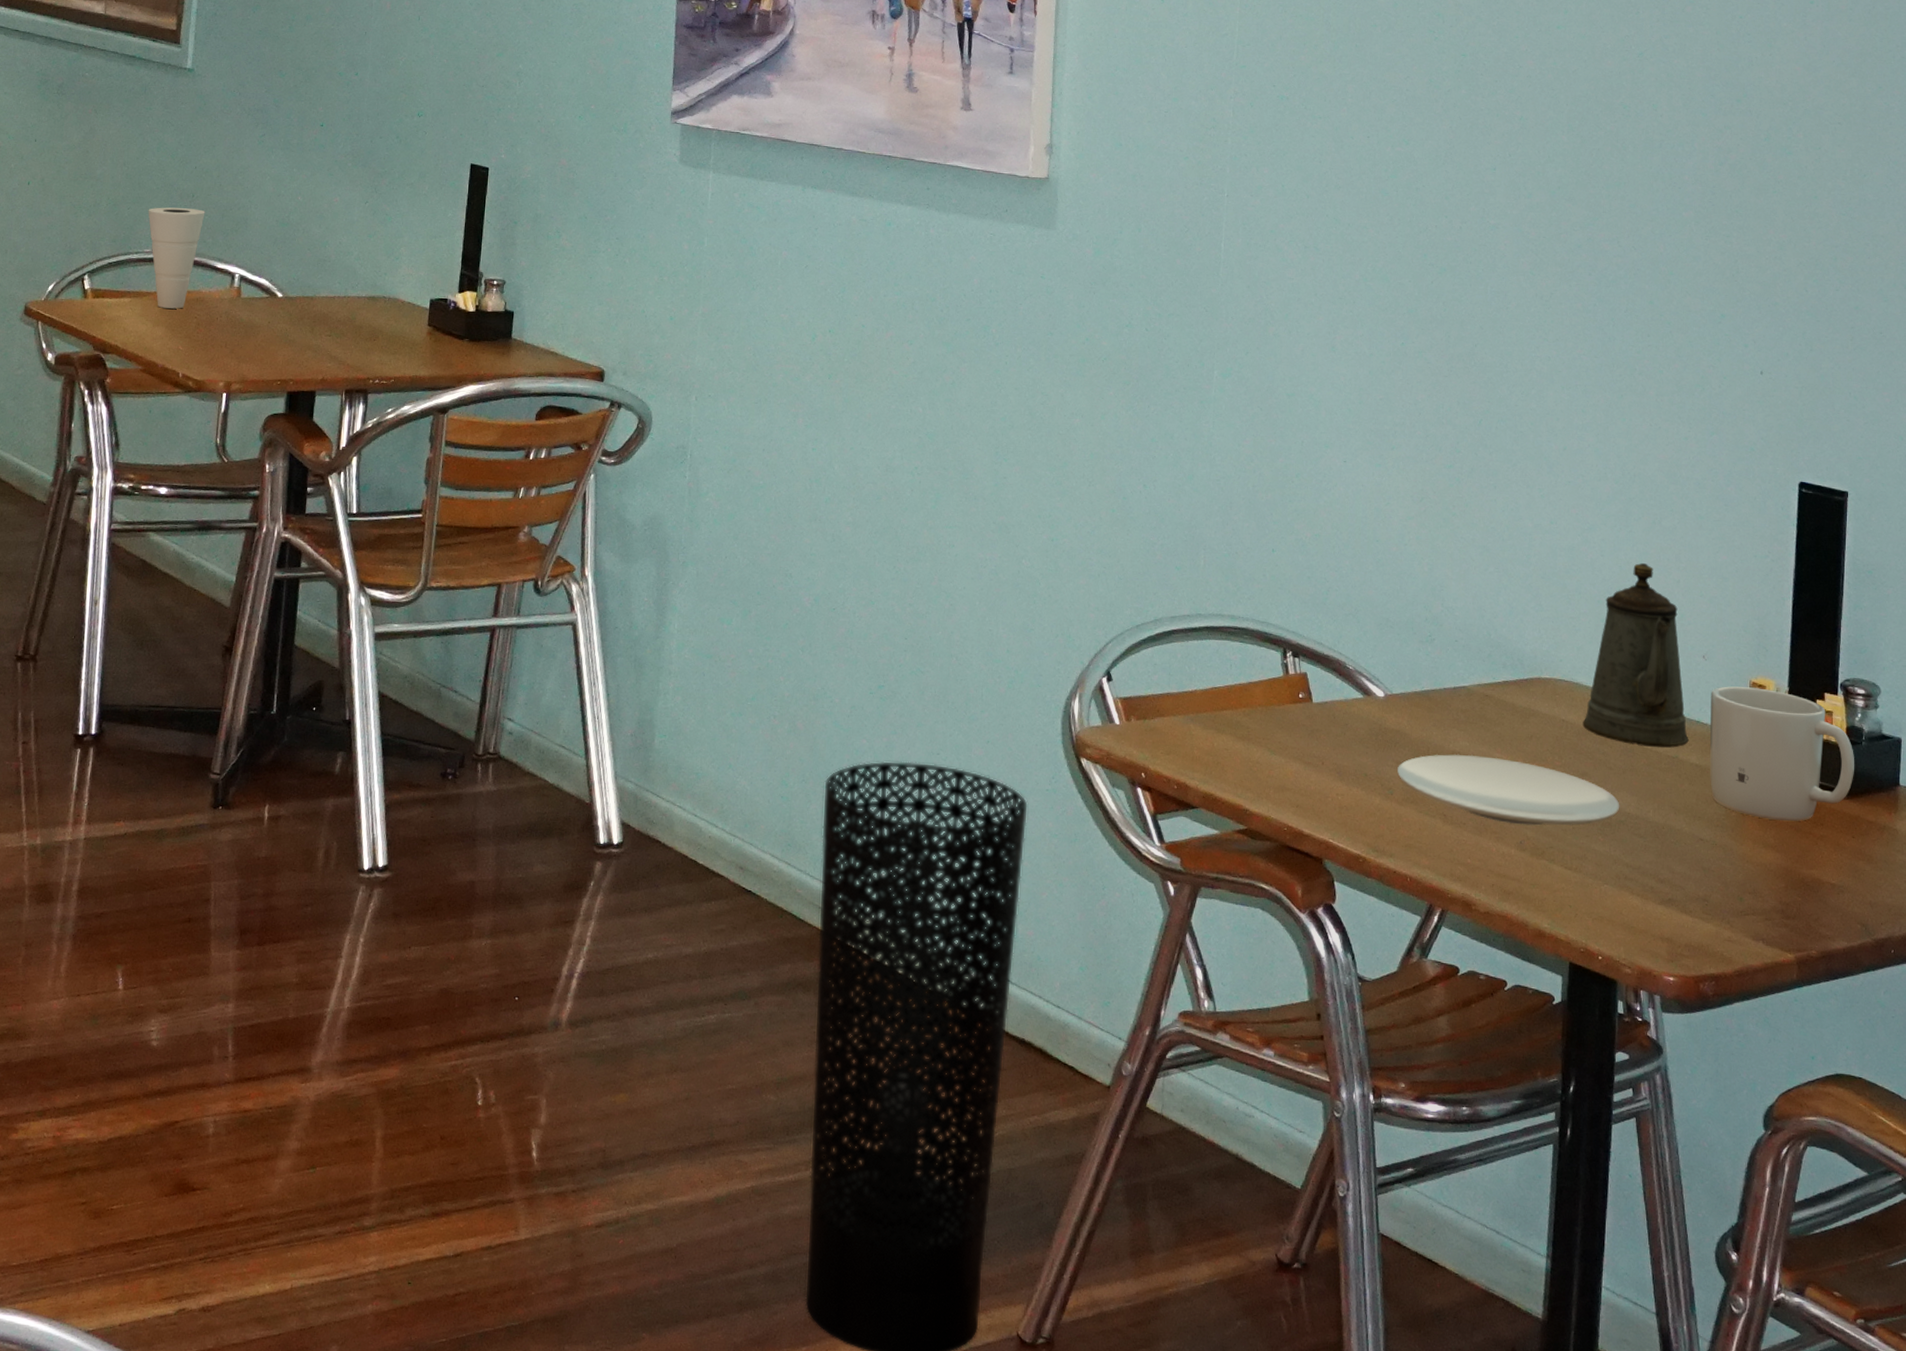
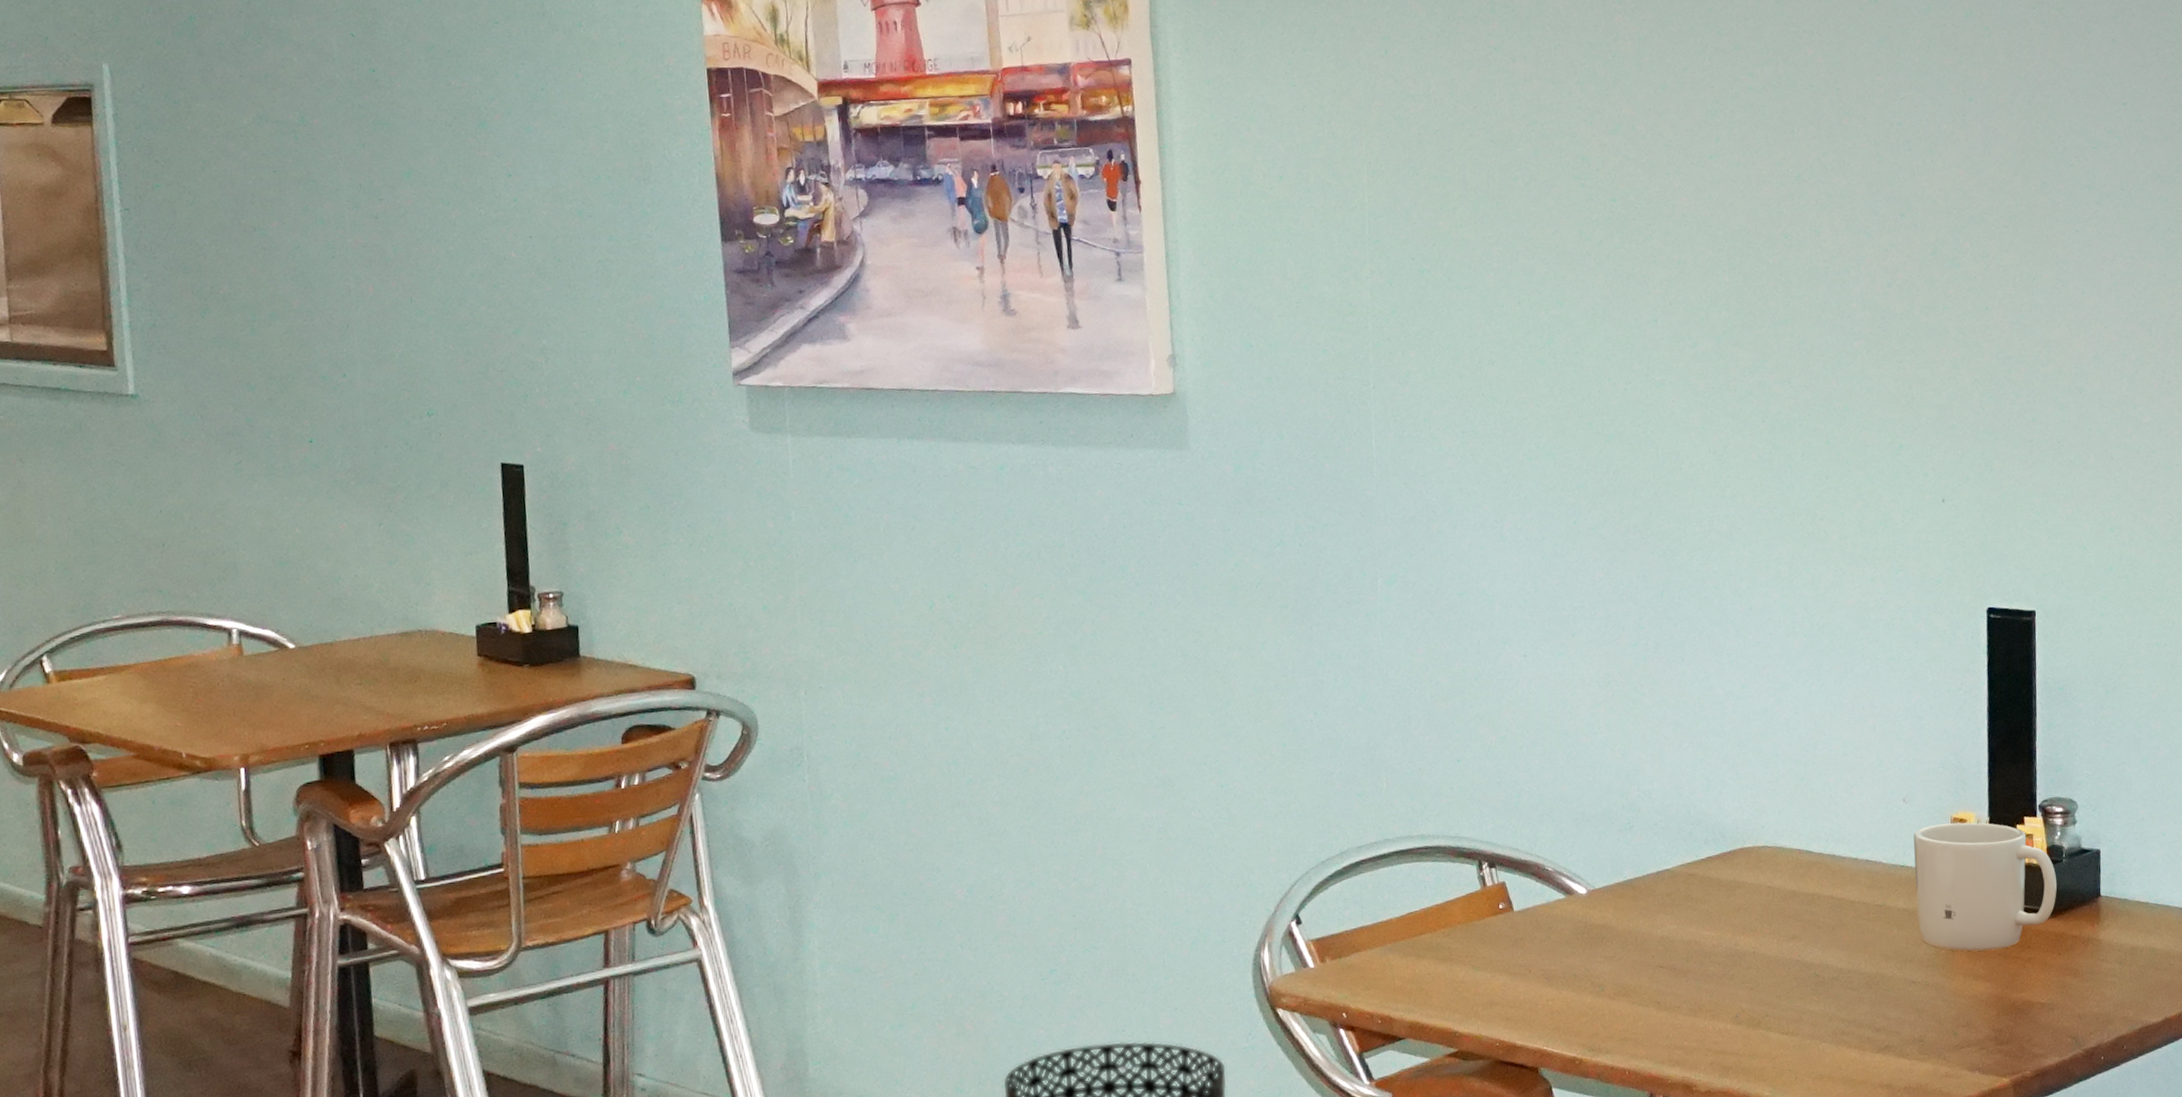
cup: present [148,207,205,309] -> none [109,559,183,682]
plate: present [1397,754,1620,826] -> none [1606,935,1832,1000]
coffee pot: present [1582,563,1689,749] -> none [1789,715,1895,900]

